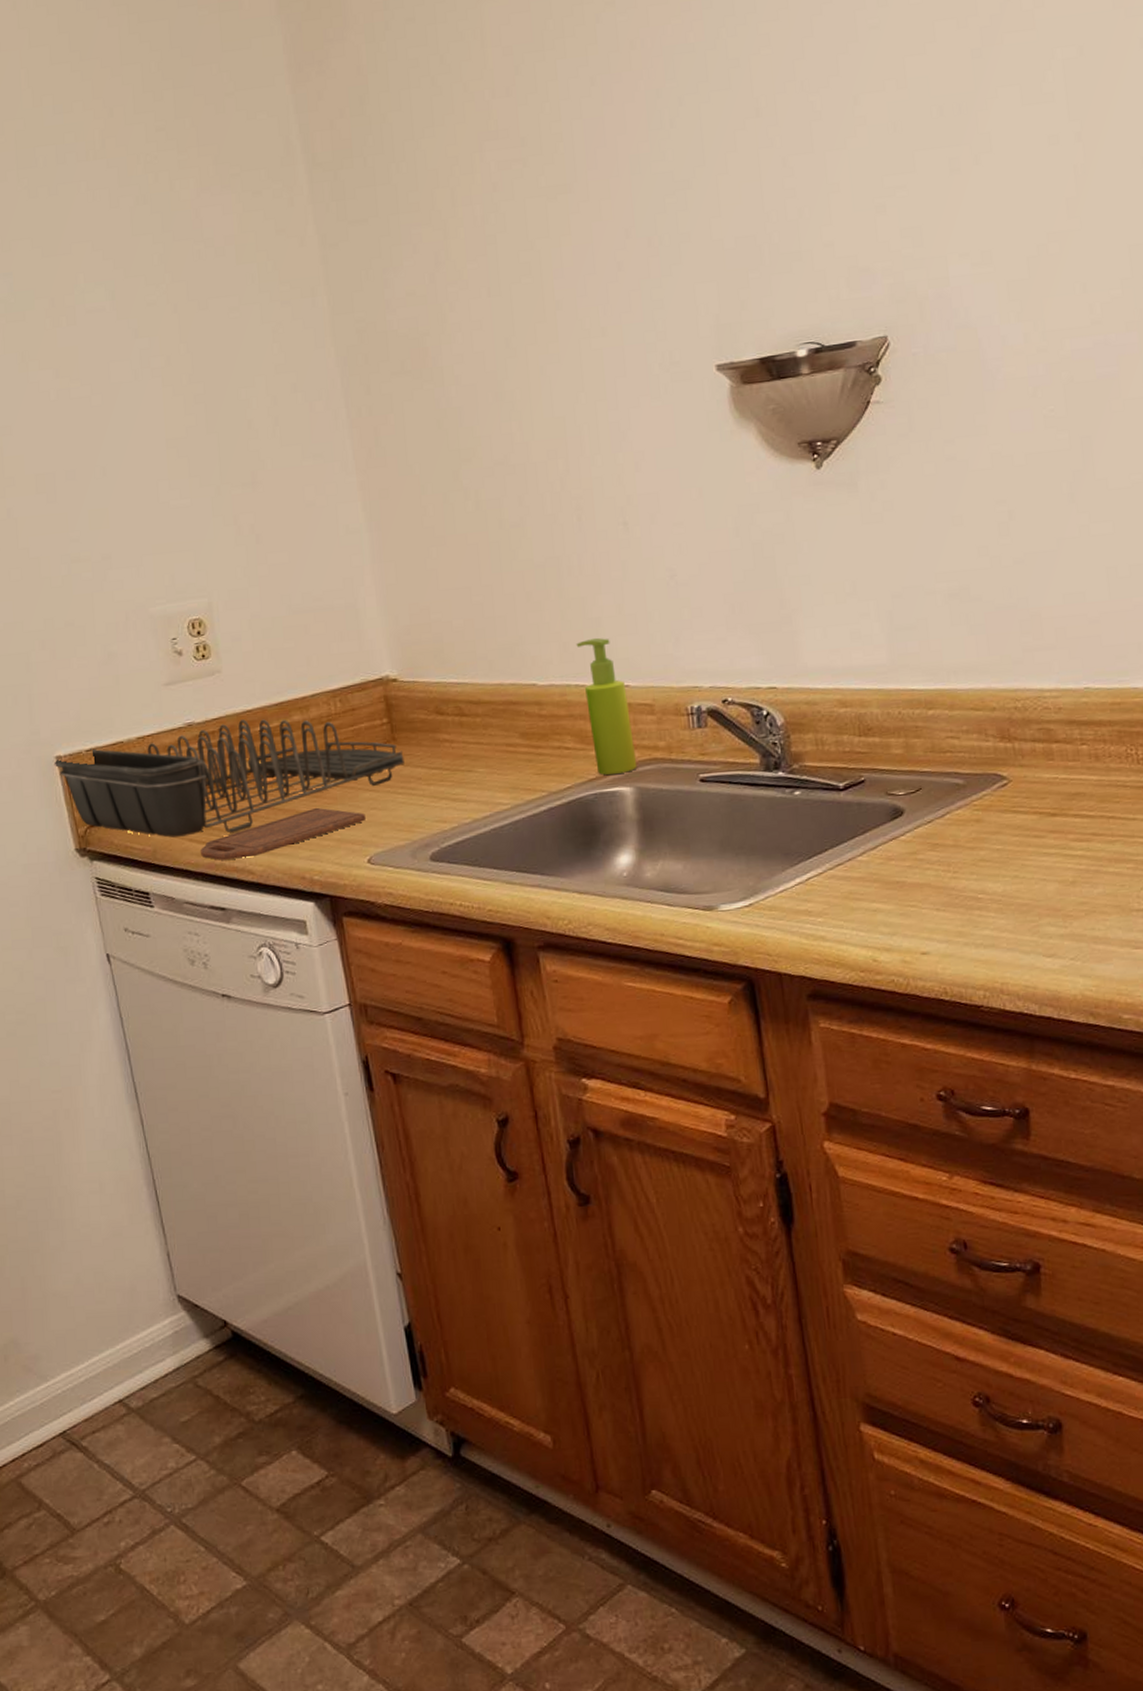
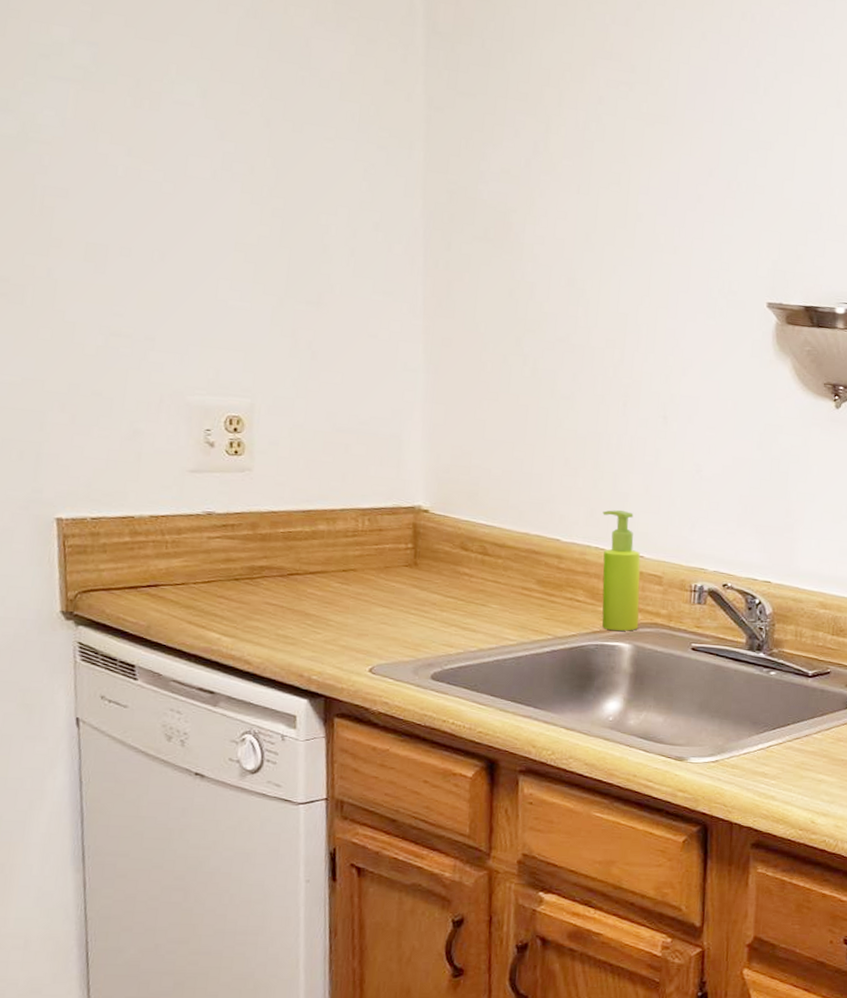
dish rack: present [55,719,405,838] -> none [54,517,423,623]
cutting board: present [199,807,366,860] -> none [197,613,375,649]

